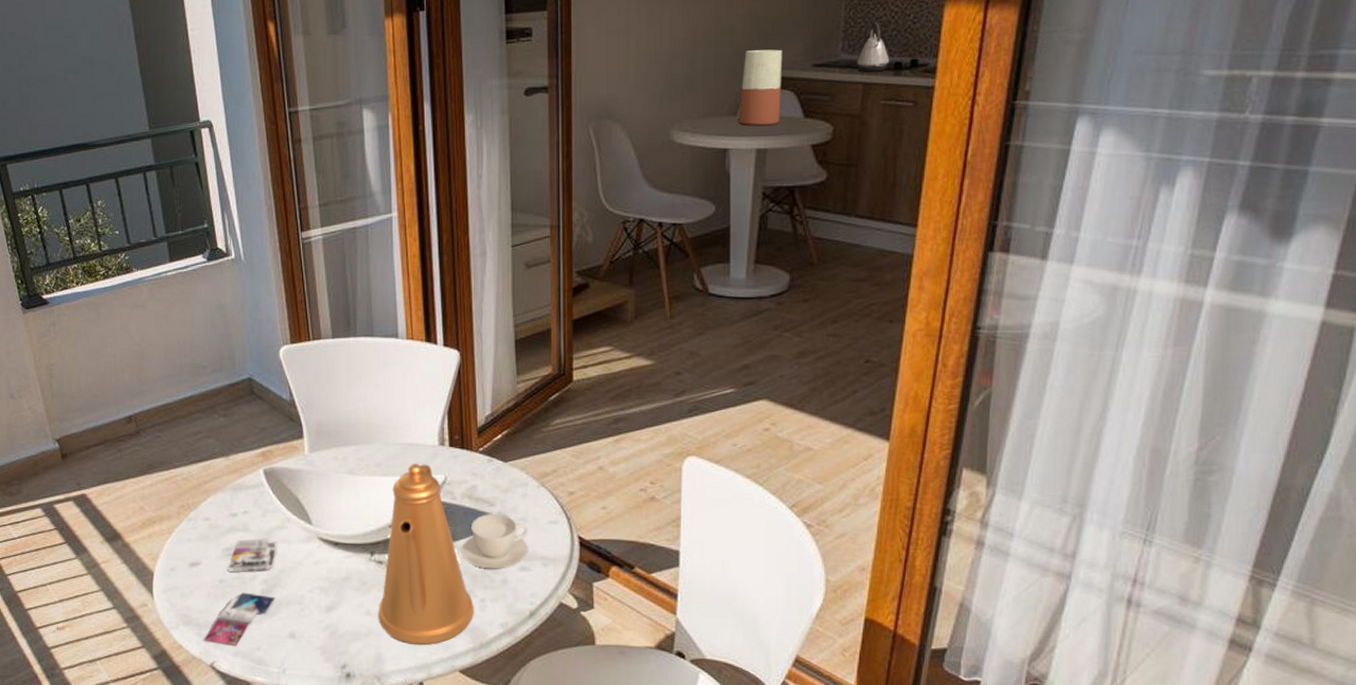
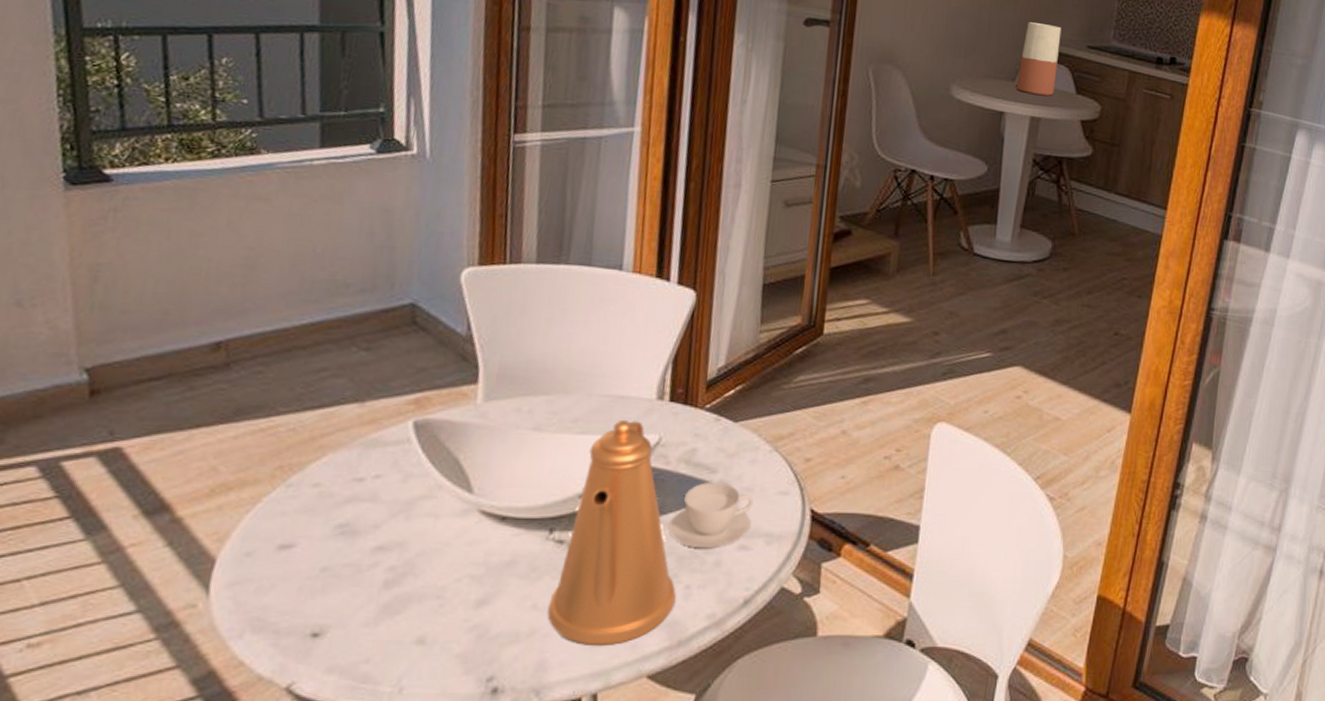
magazine: present [204,539,278,646] -> none [282,512,419,659]
kettle: present [857,22,890,73] -> none [1125,17,1153,63]

